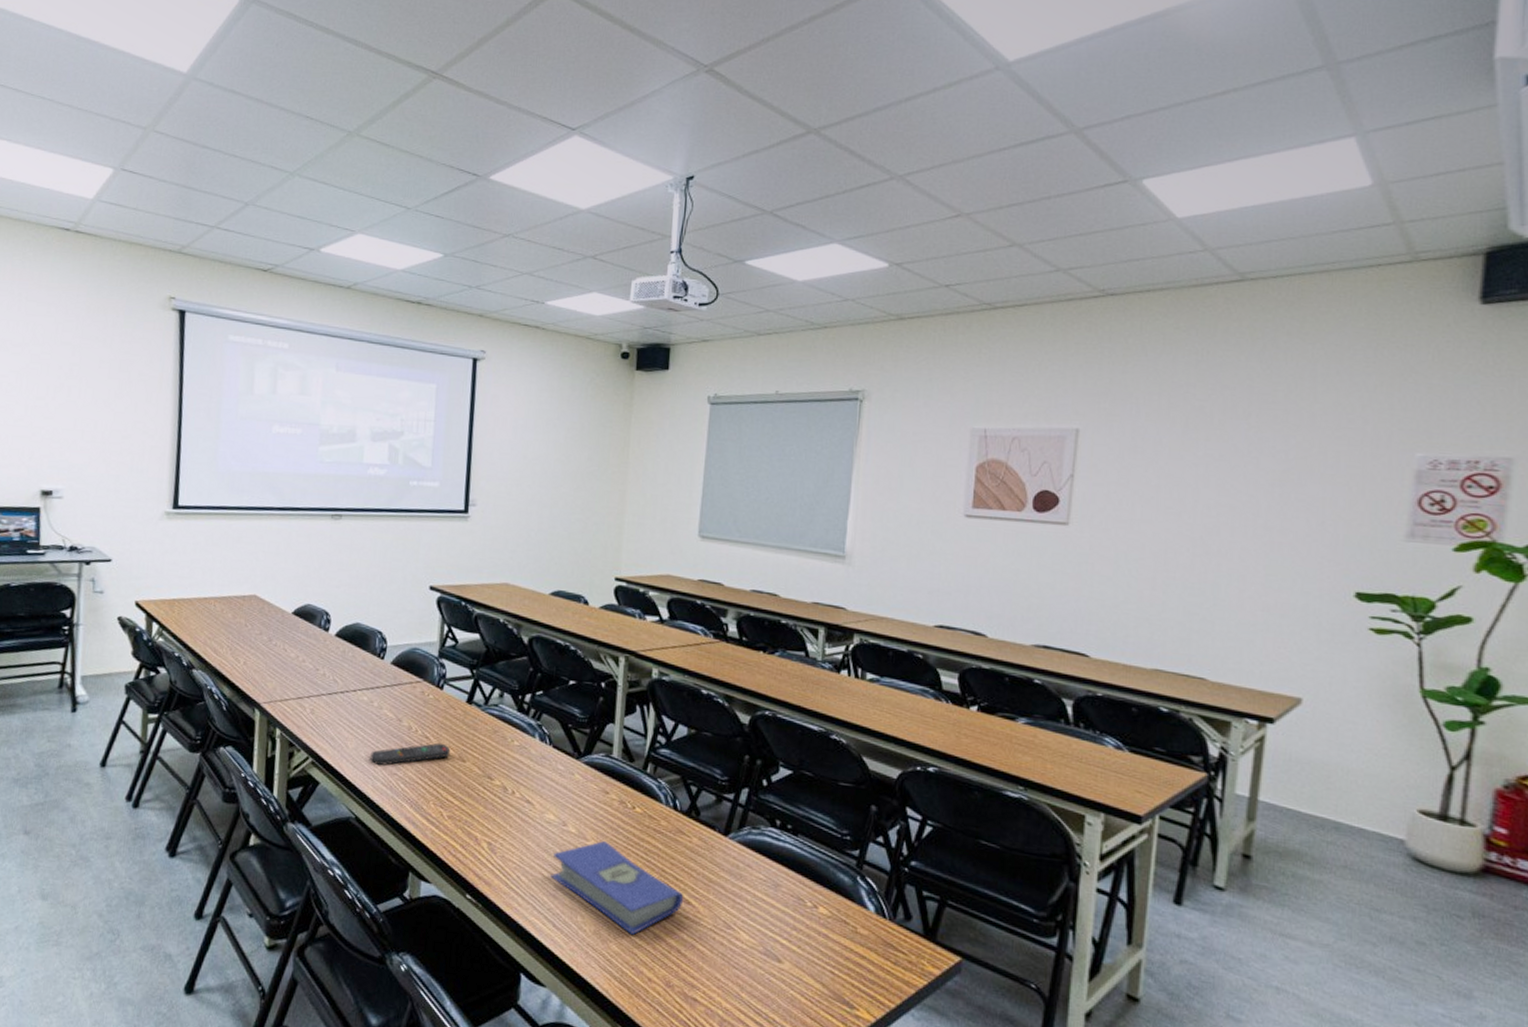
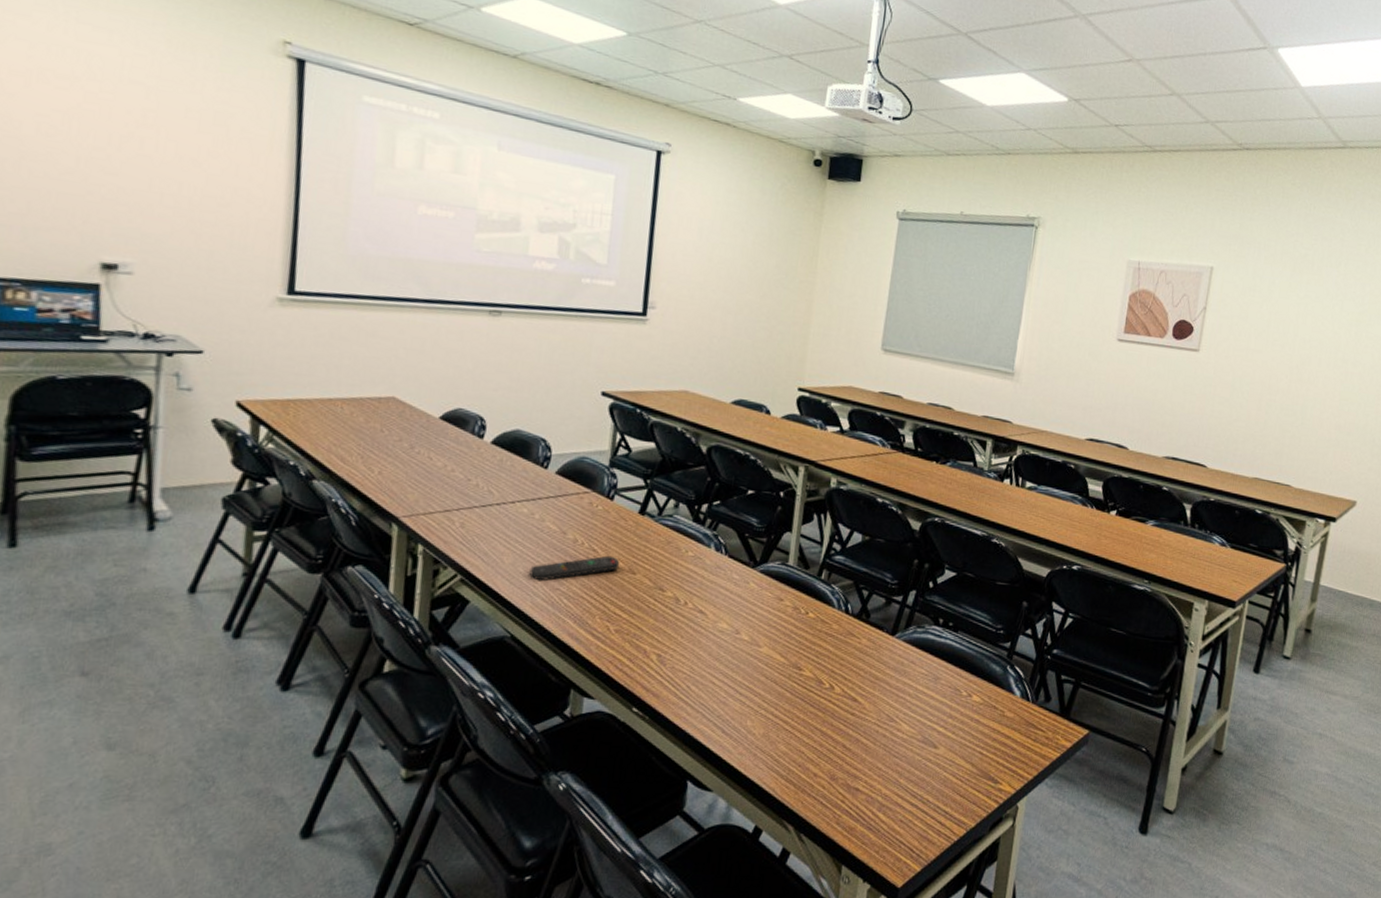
hardcover book: present [550,841,684,935] -> none [721,647,852,734]

